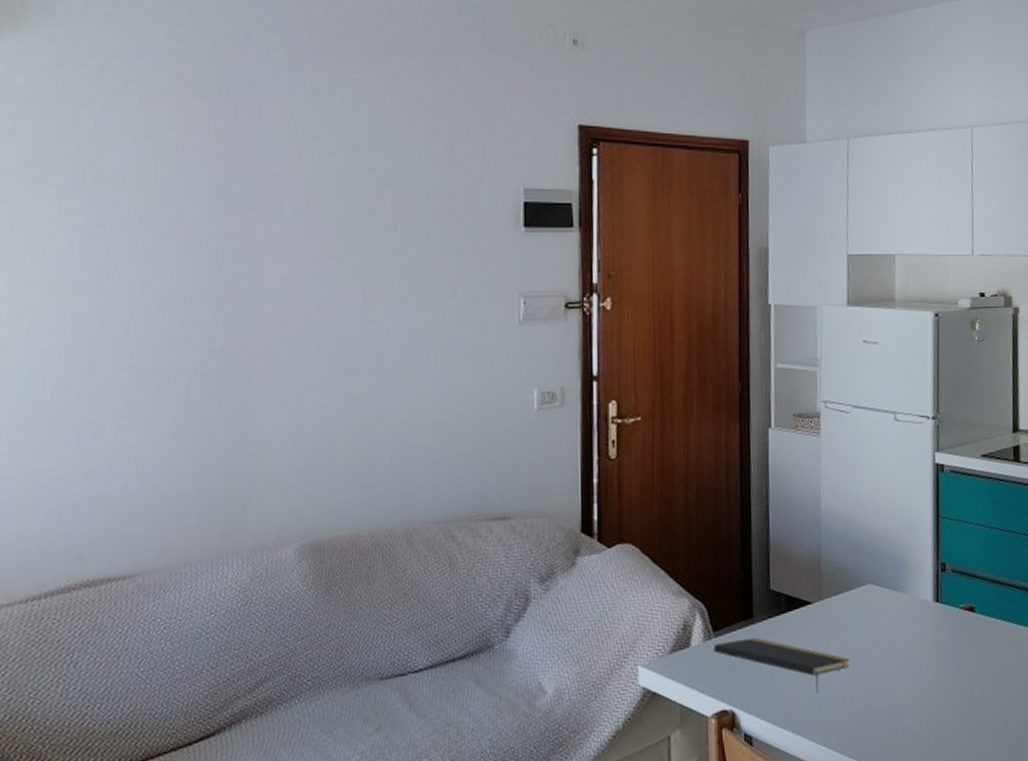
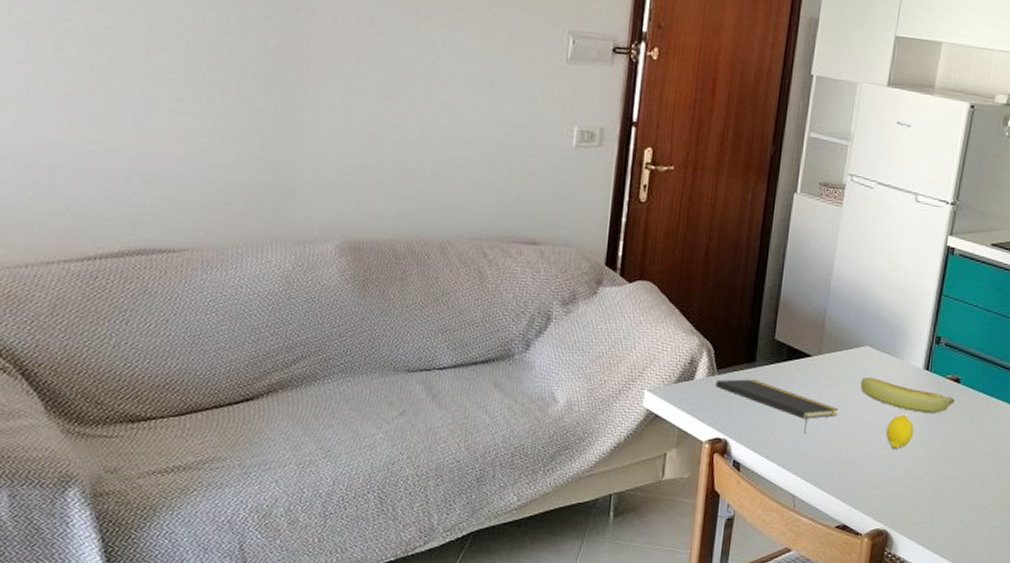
banana: none [868,617,973,651] -> present [860,376,955,413]
fruit: none [904,654,935,696] -> present [885,413,914,449]

